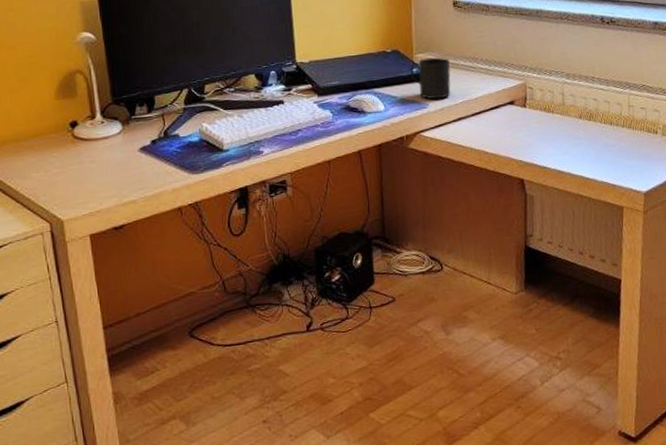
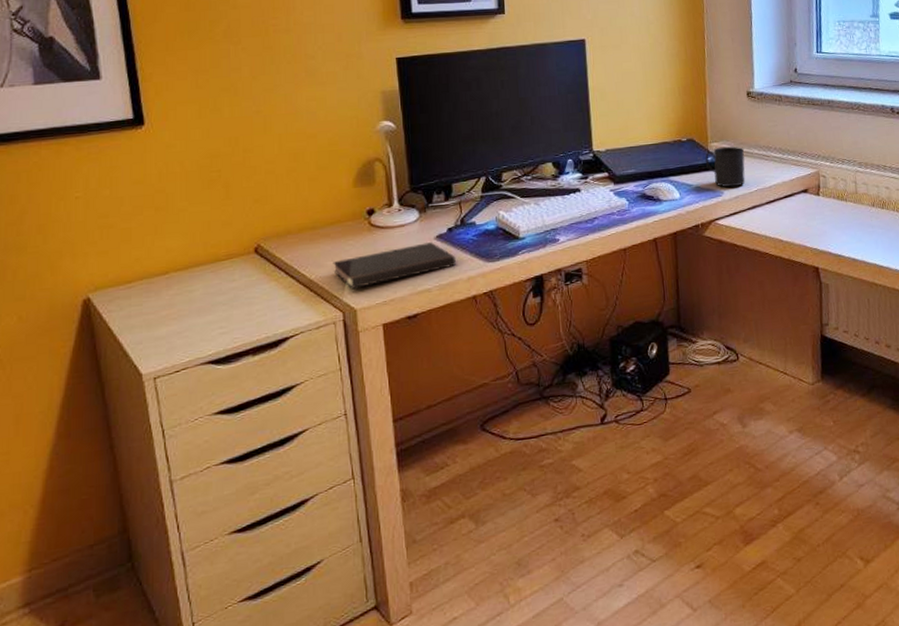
hardcover book: none [38,154,161,200] -> present [333,242,456,289]

